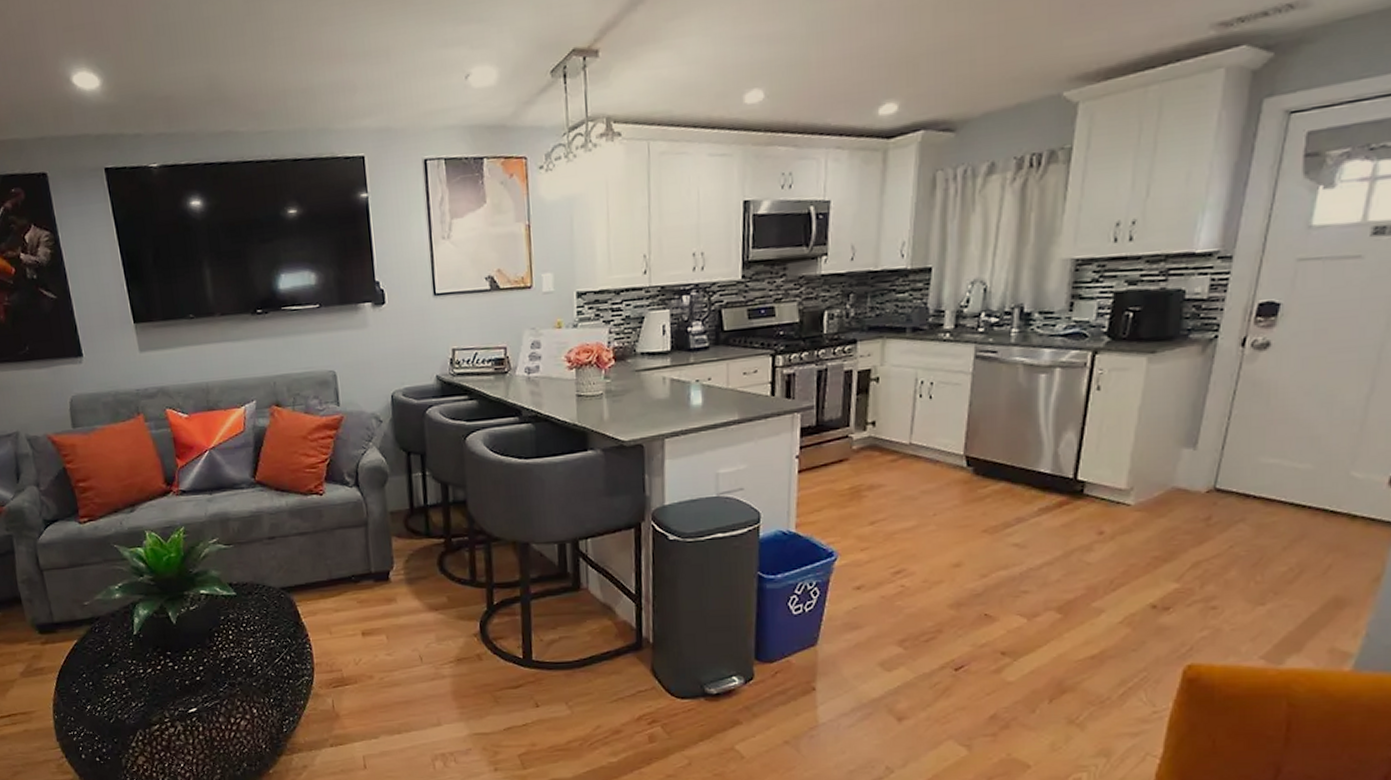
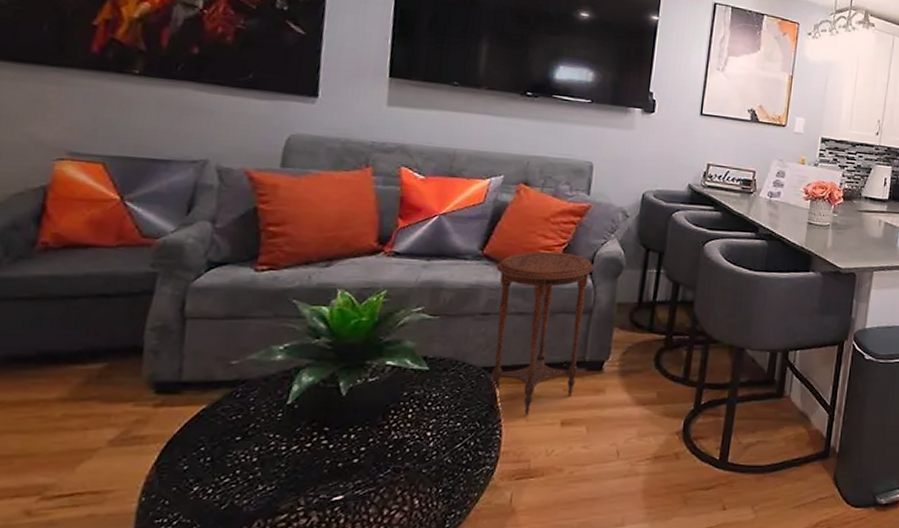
side table: none [269,468,367,629] -> present [491,251,594,416]

